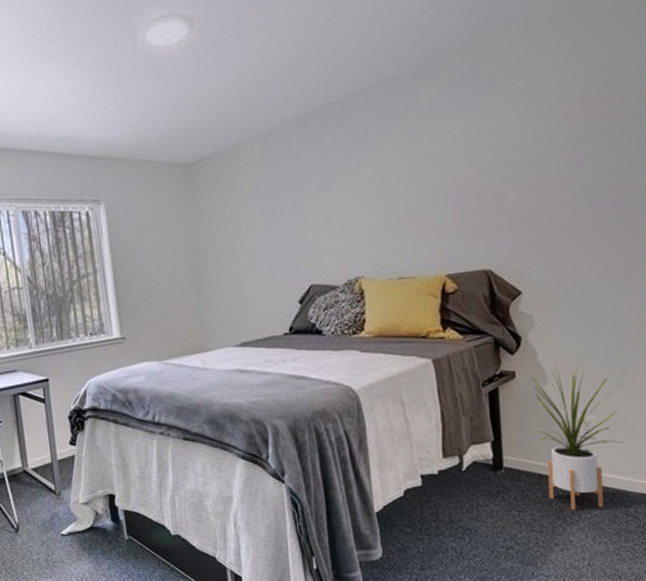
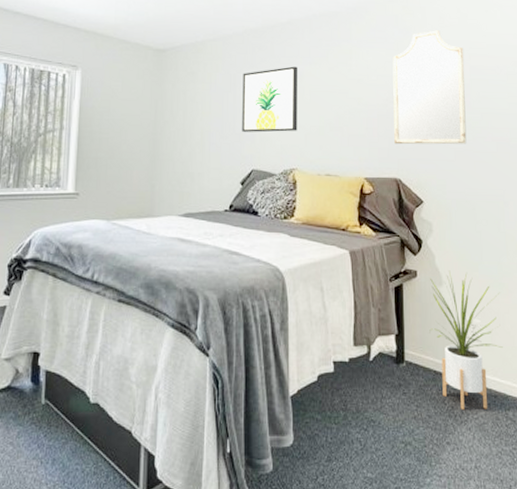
wall art: none [288,155,360,244] -> present [242,66,297,133]
home mirror: none [475,72,578,230] -> present [392,30,467,145]

